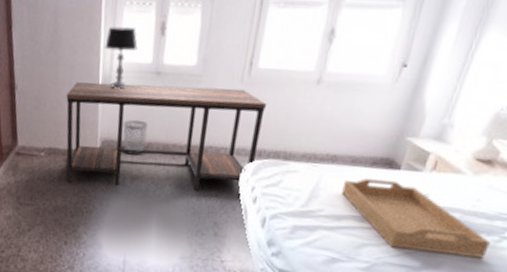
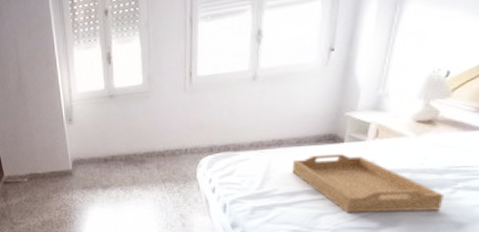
desk: present [66,82,268,191] -> none [37,97,211,200]
table lamp: present [104,26,138,89] -> none [62,62,90,116]
wastebasket: present [123,119,148,155] -> none [88,138,110,168]

